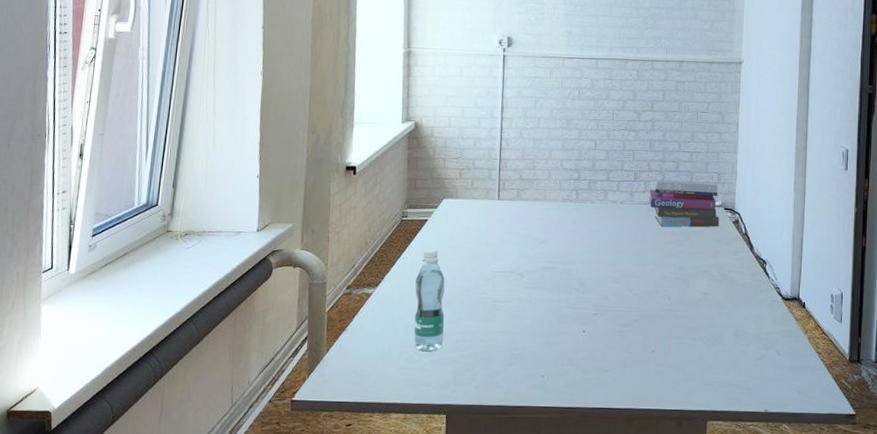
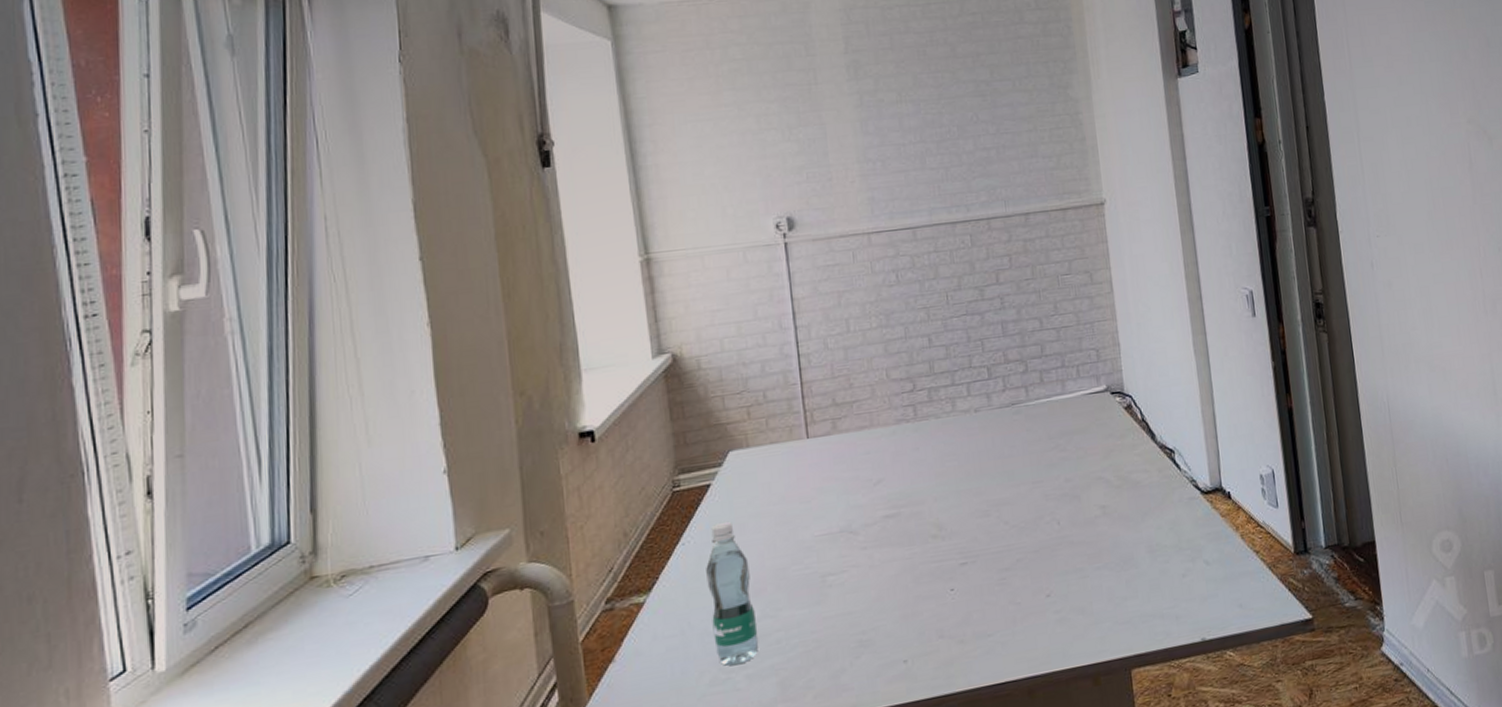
books: present [649,181,720,227] -> none [1011,364,1108,432]

